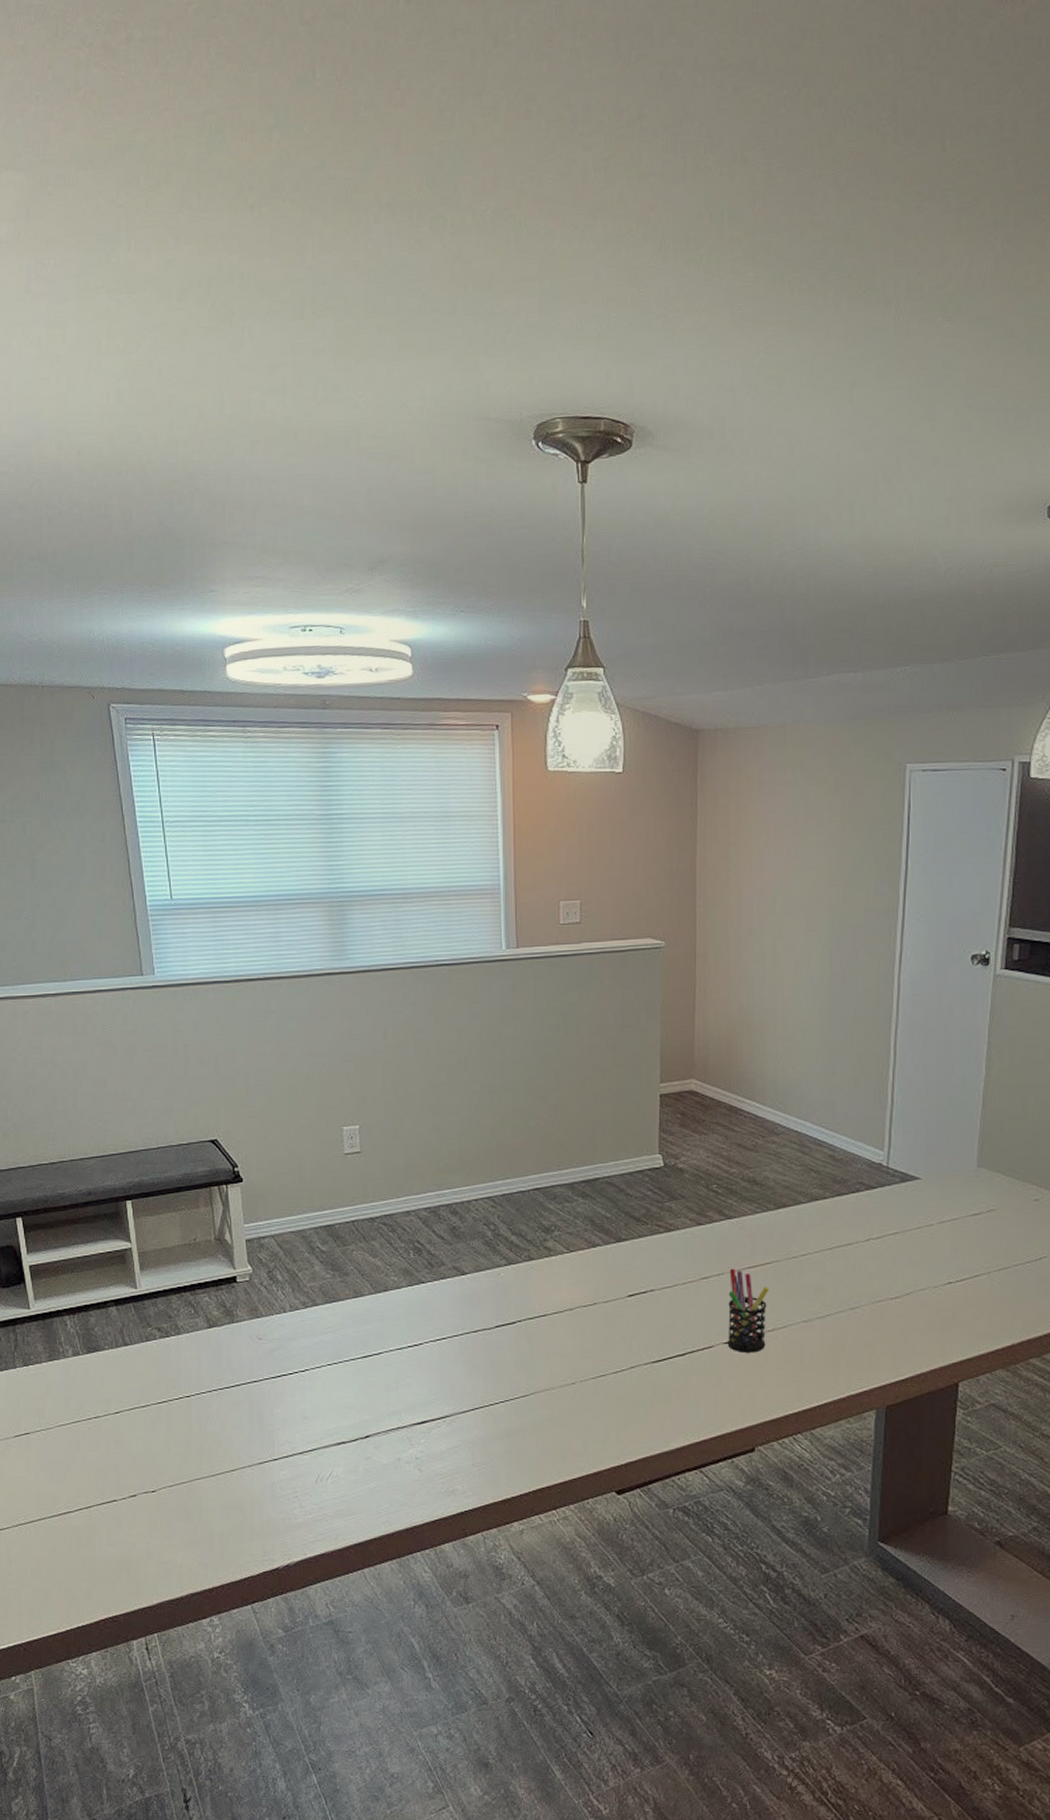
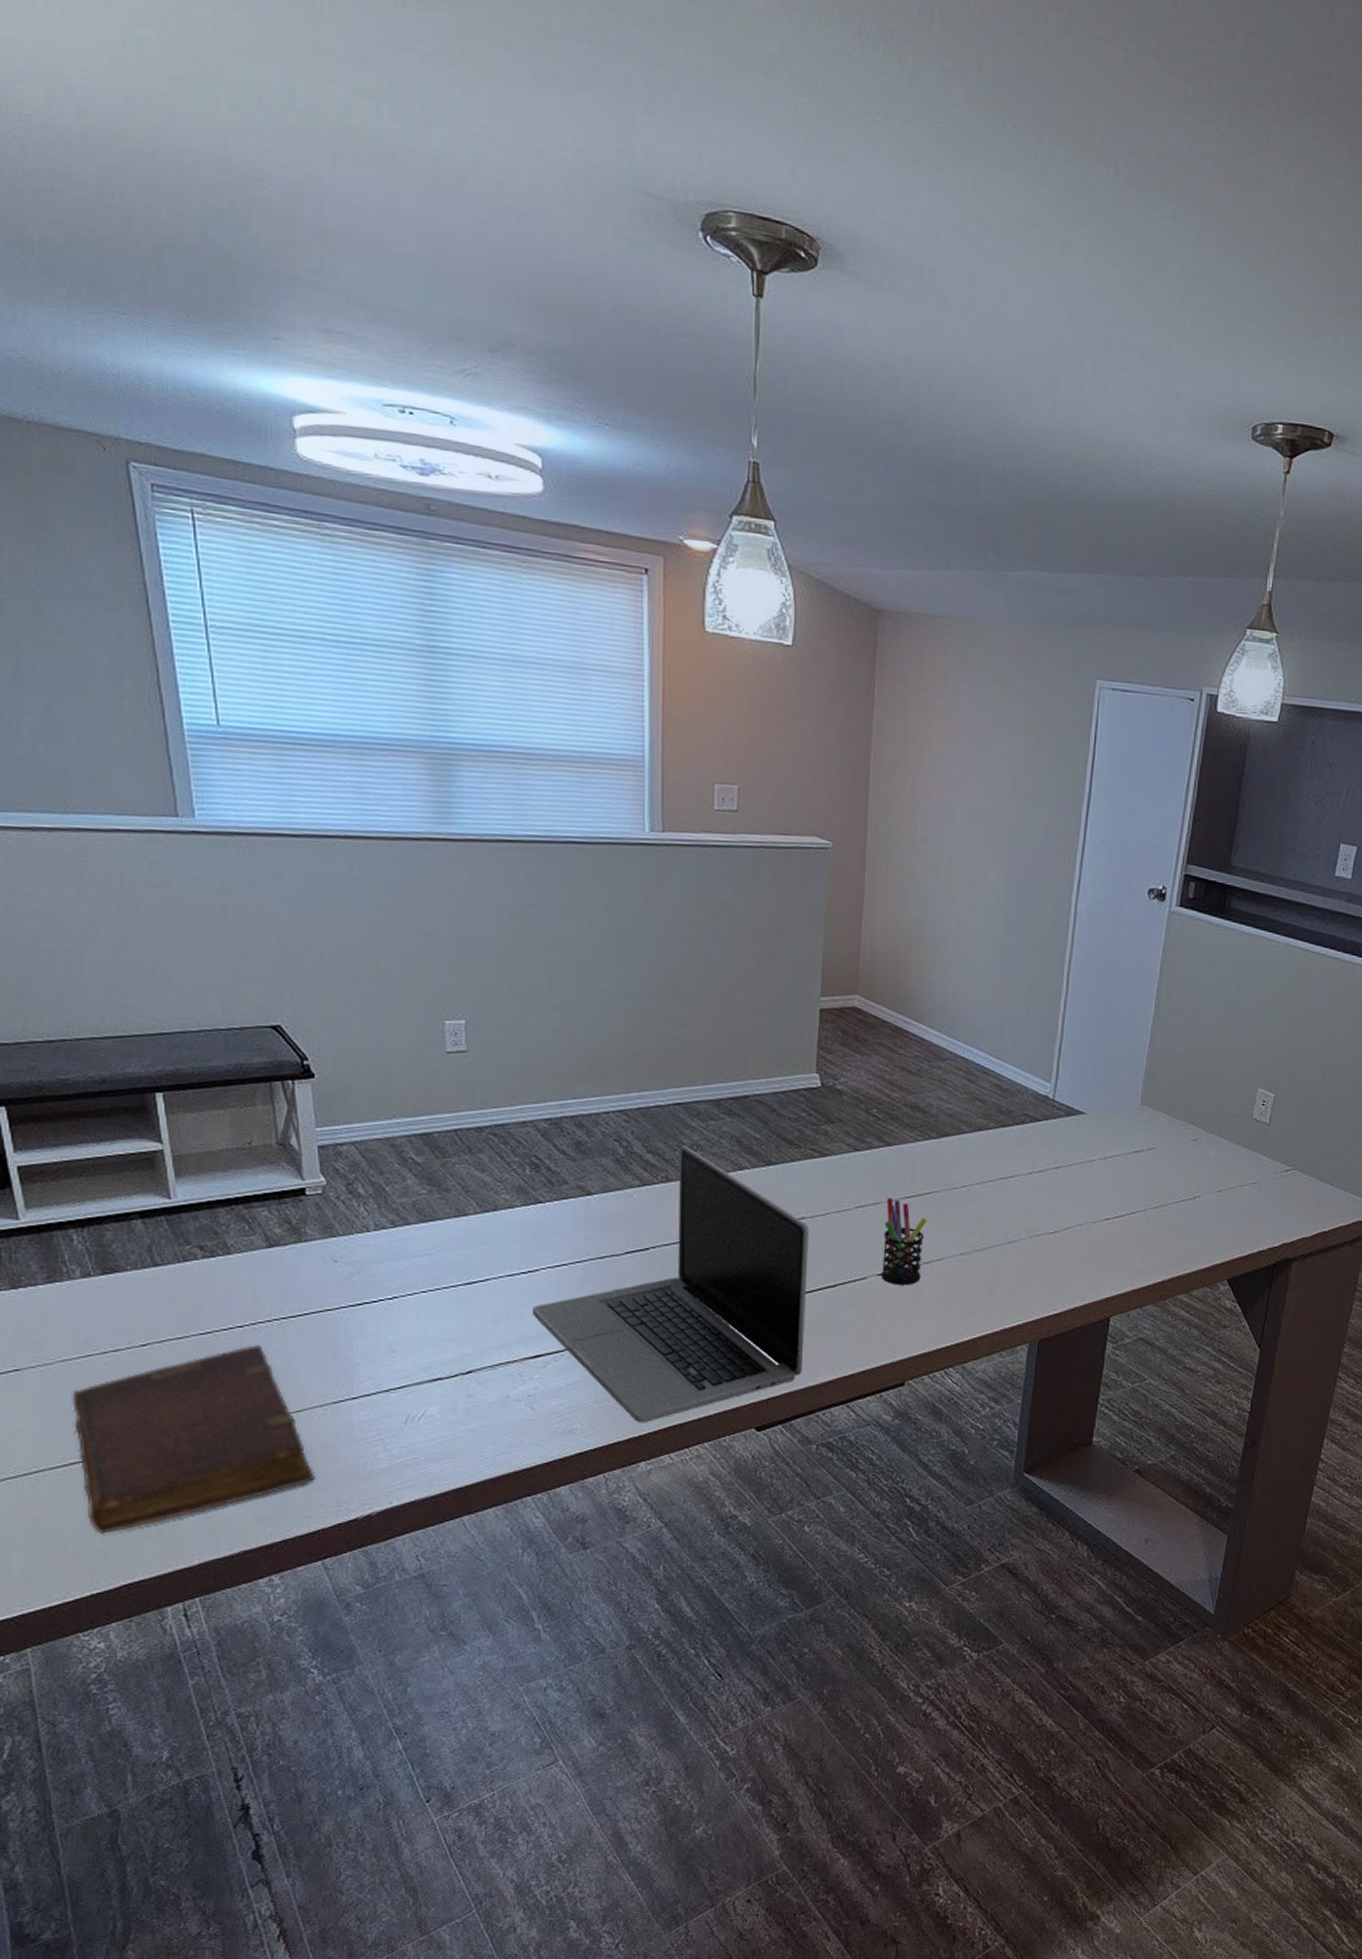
diary: none [65,1412,246,1575] -> present [72,1345,315,1534]
laptop: none [417,1225,659,1486] -> present [531,1144,809,1423]

